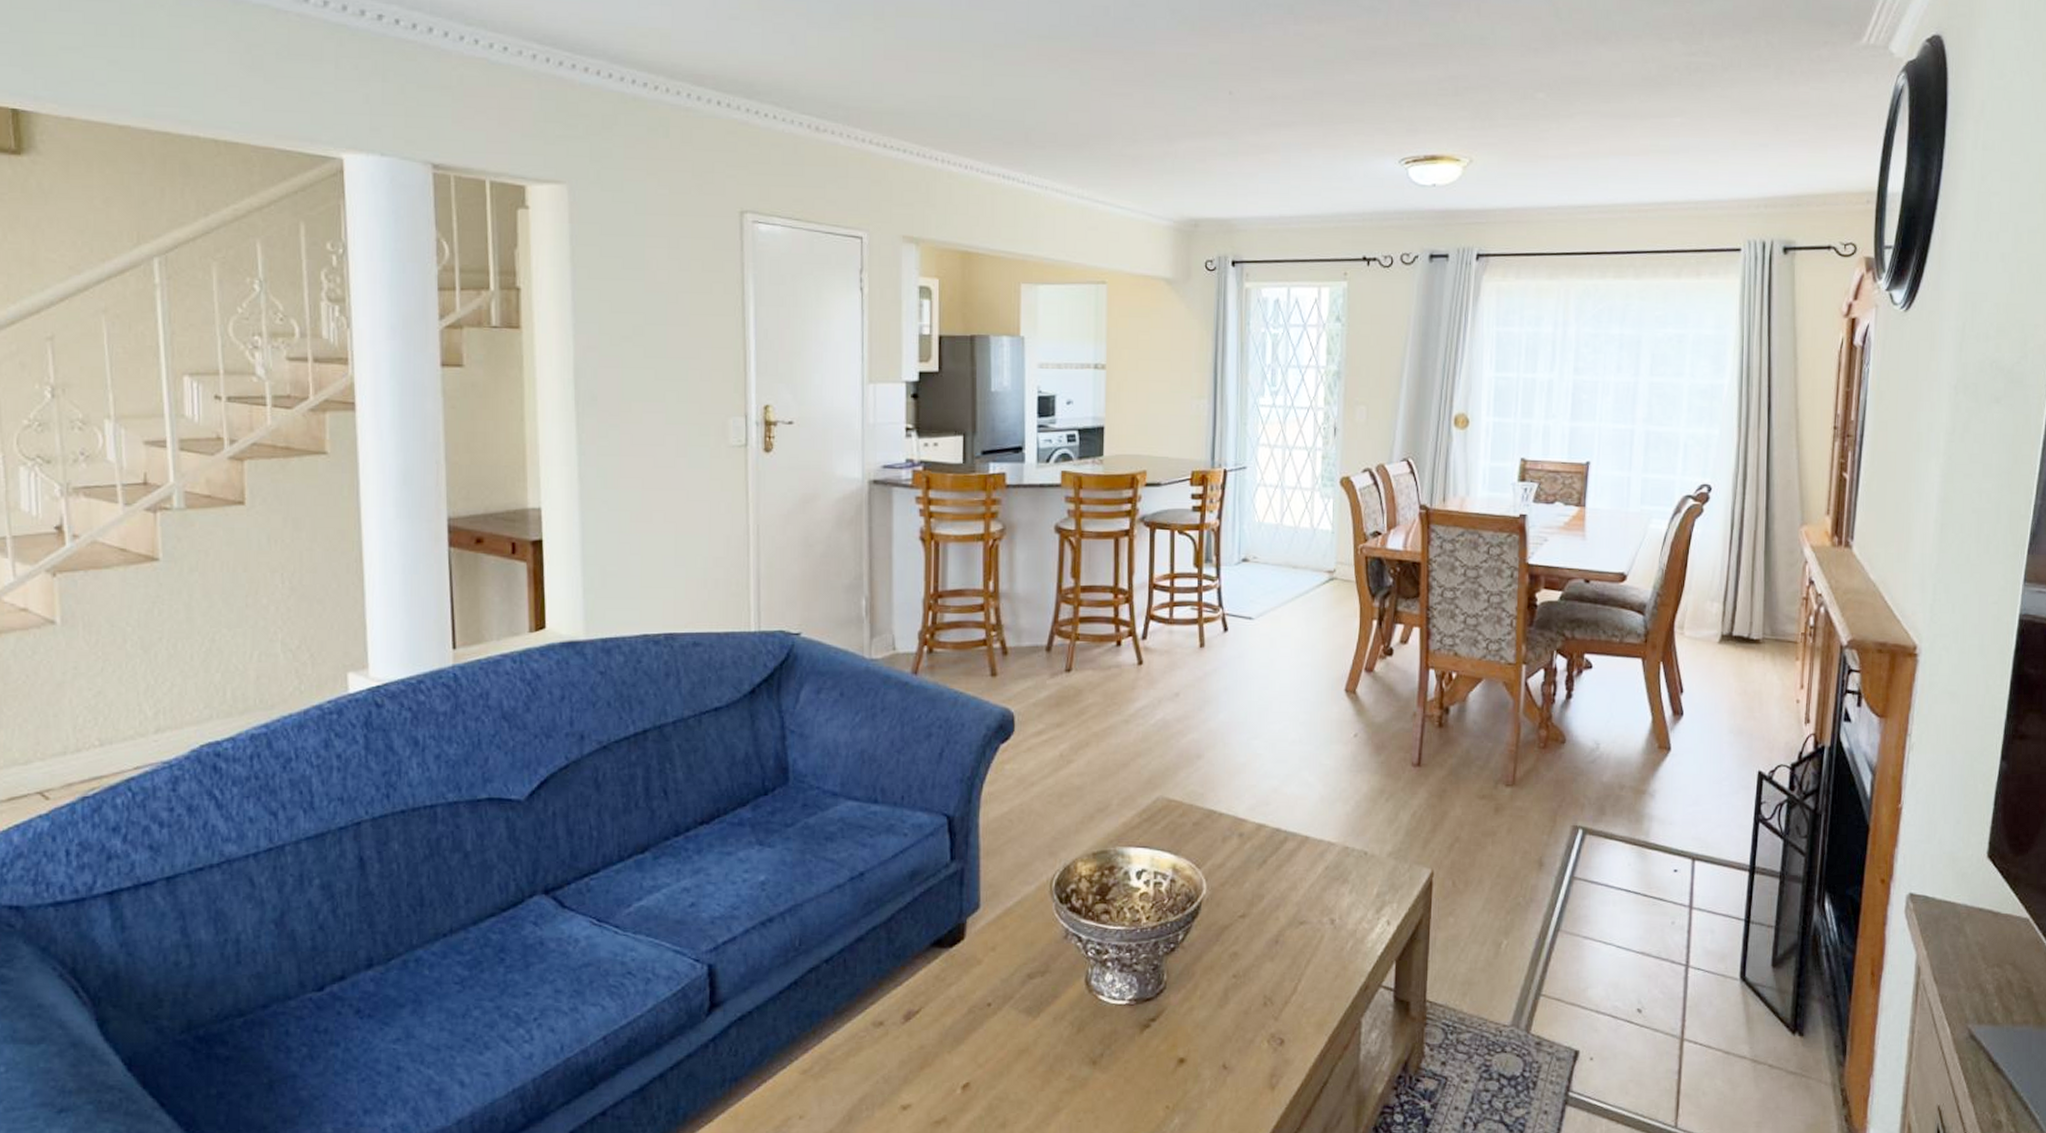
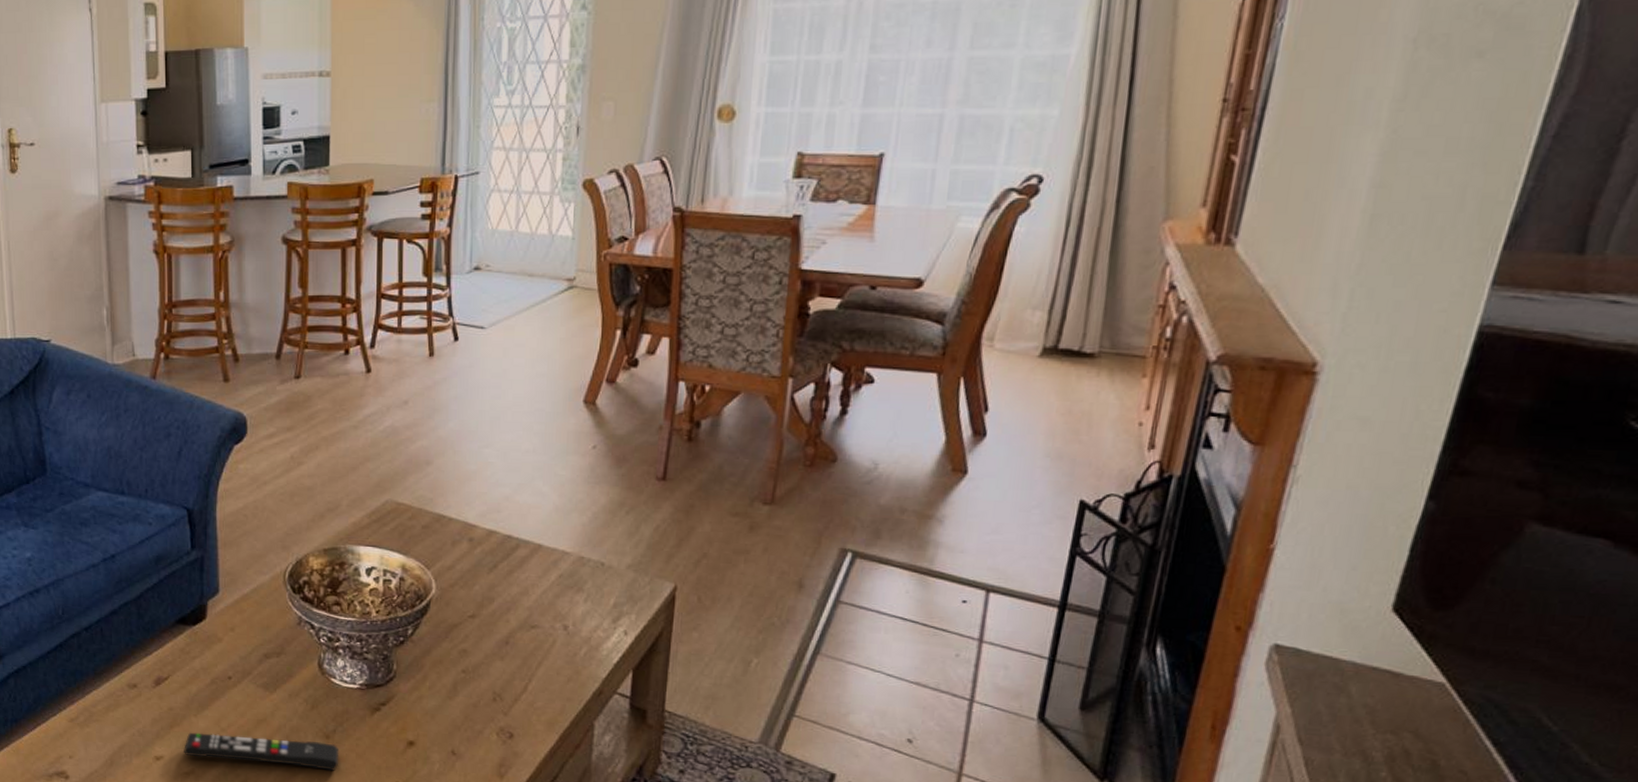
remote control: none [935,1069,1107,1101] -> present [184,732,339,771]

